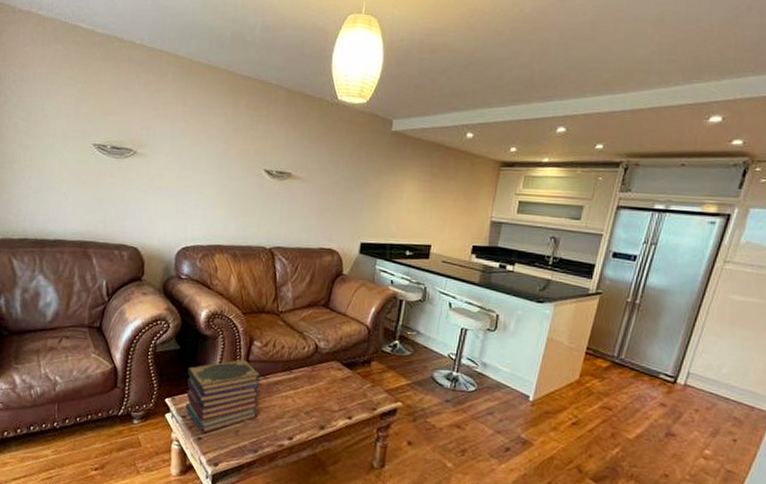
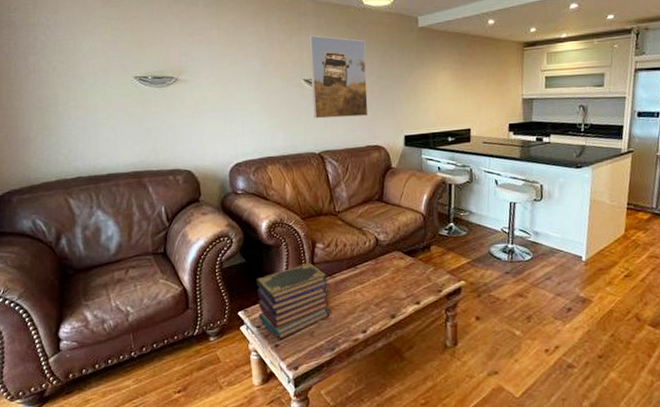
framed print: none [269,125,334,216] -> present [308,35,369,119]

